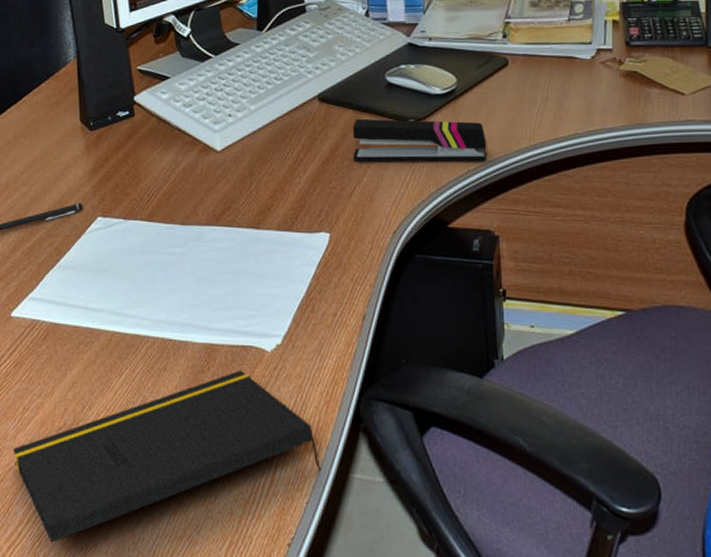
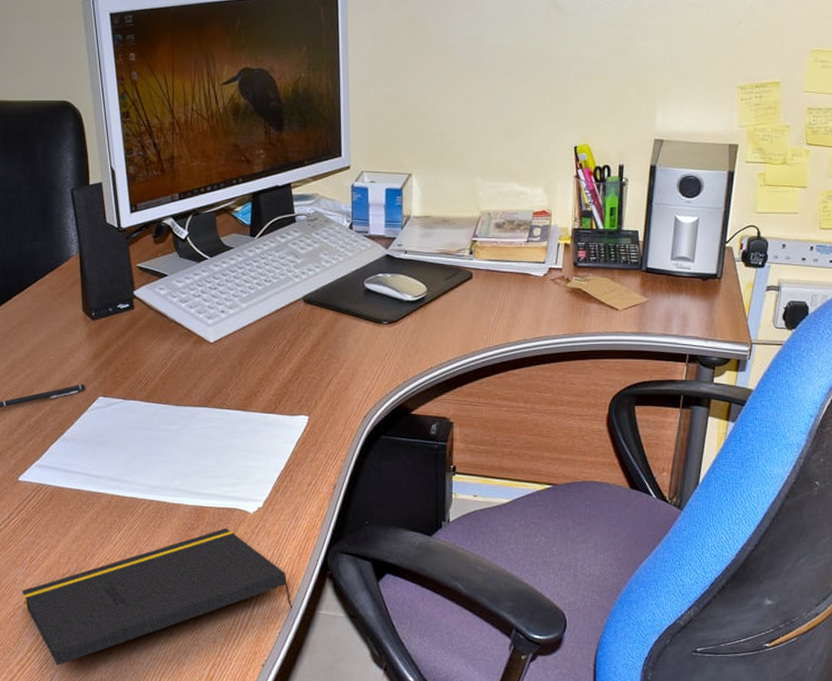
stapler: present [352,118,487,162] -> none [331,319,449,359]

